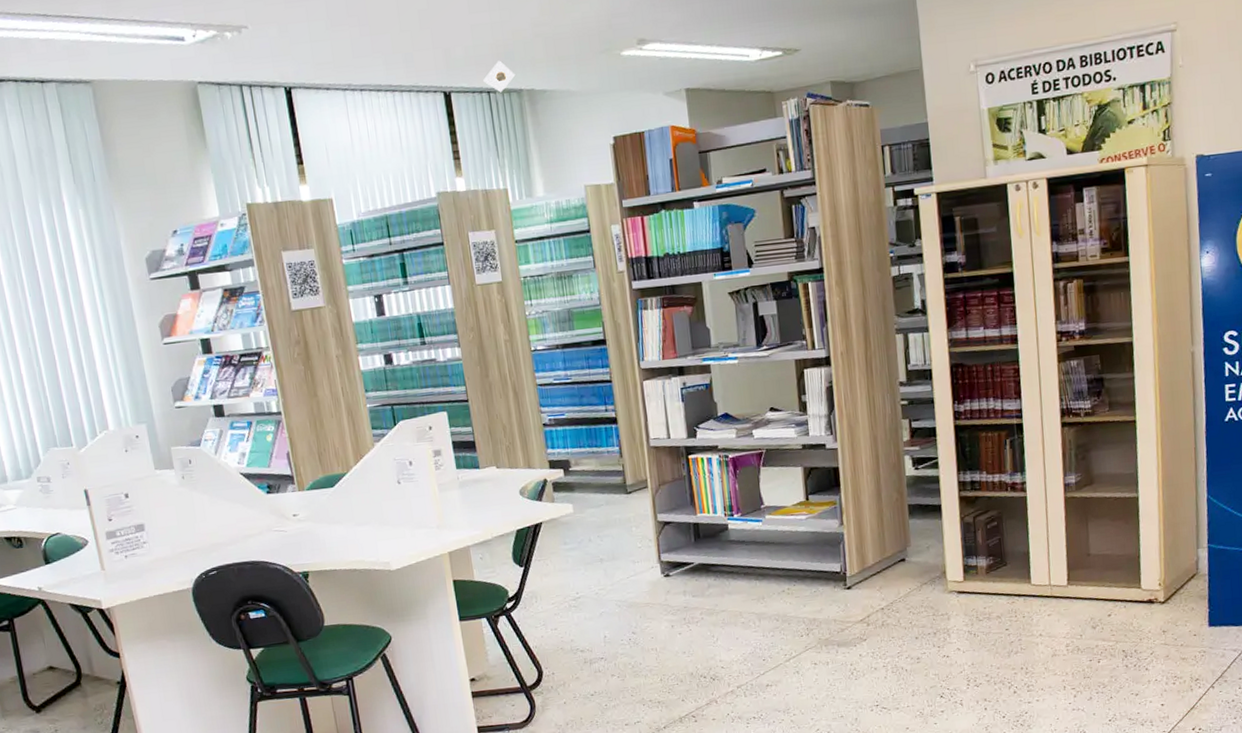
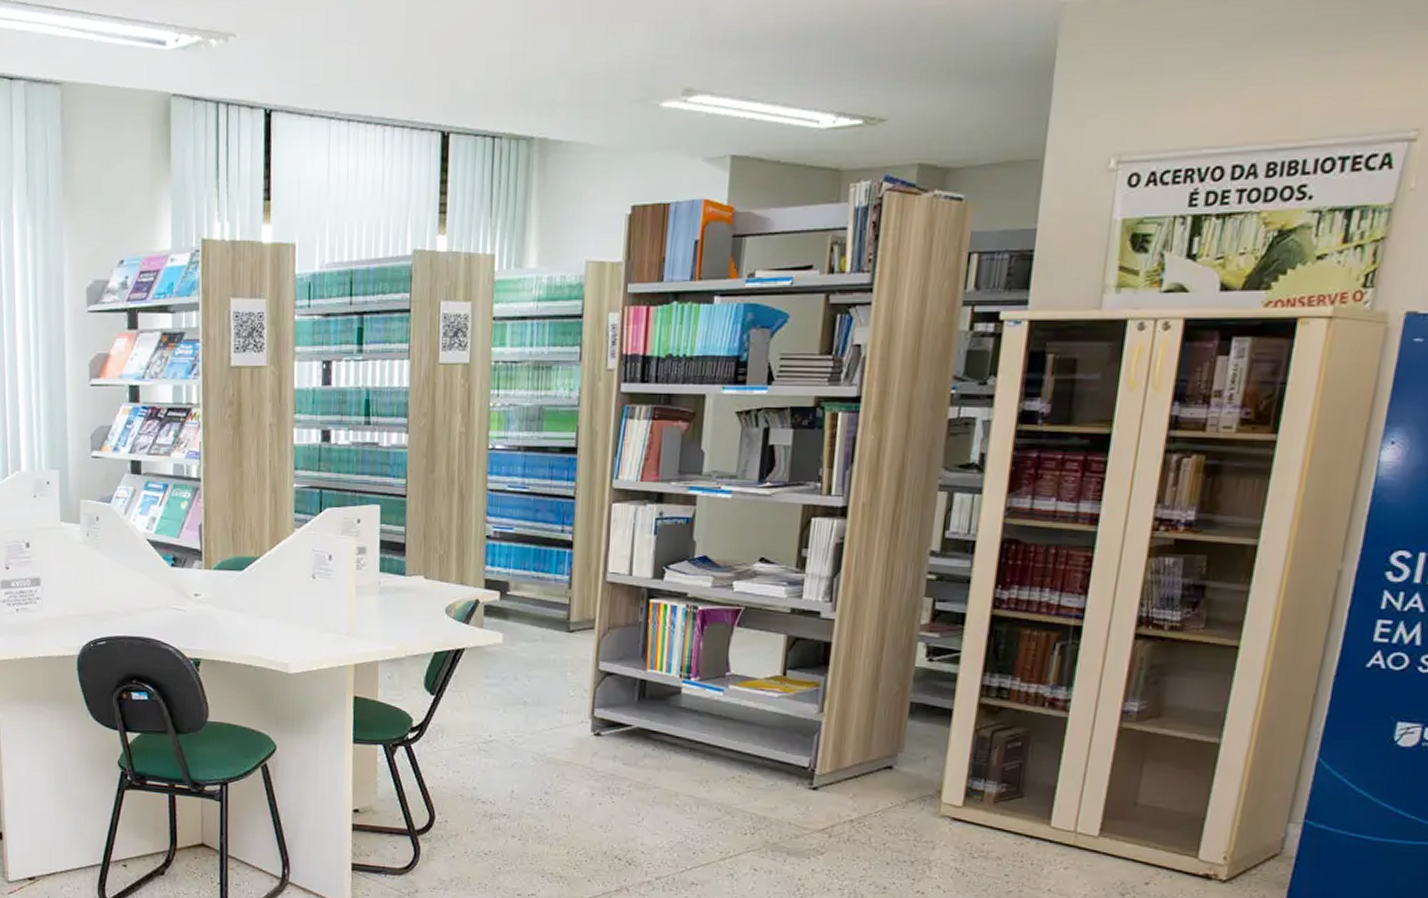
recessed light: present [483,60,516,93] -> none [490,100,529,139]

